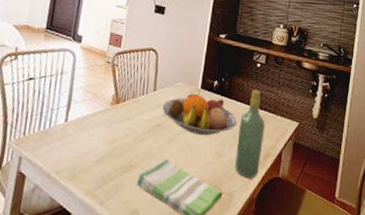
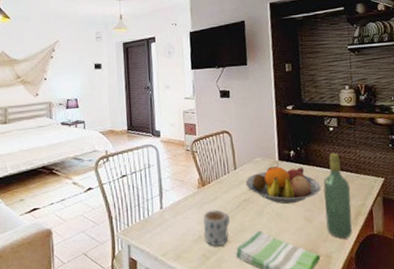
mug: none [107,130,138,171] -> present [203,209,230,247]

